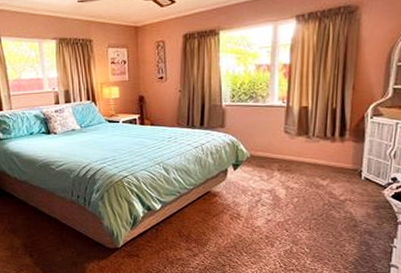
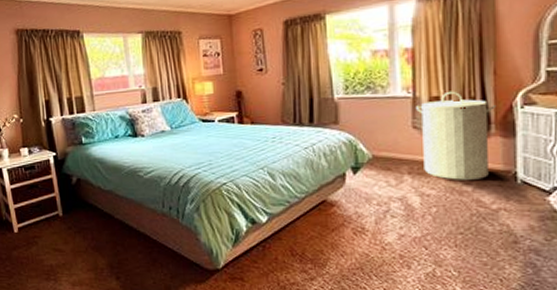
laundry hamper: none [289,102,352,176] -> present [416,91,497,180]

